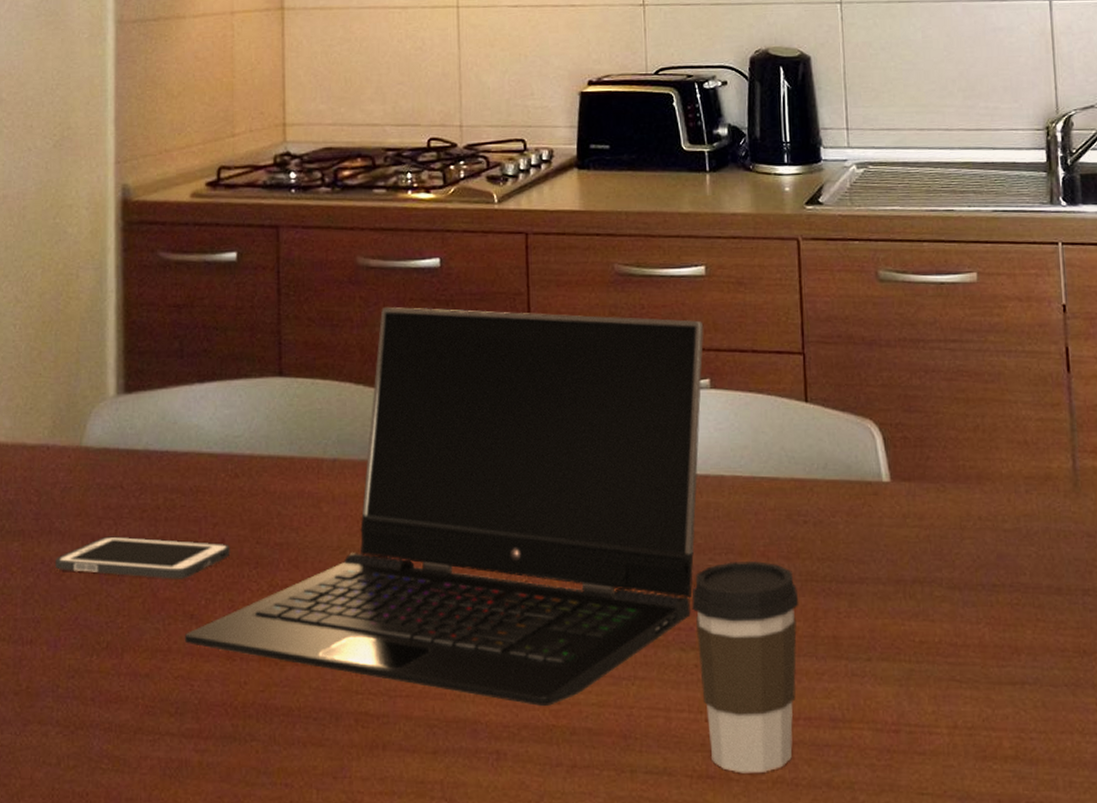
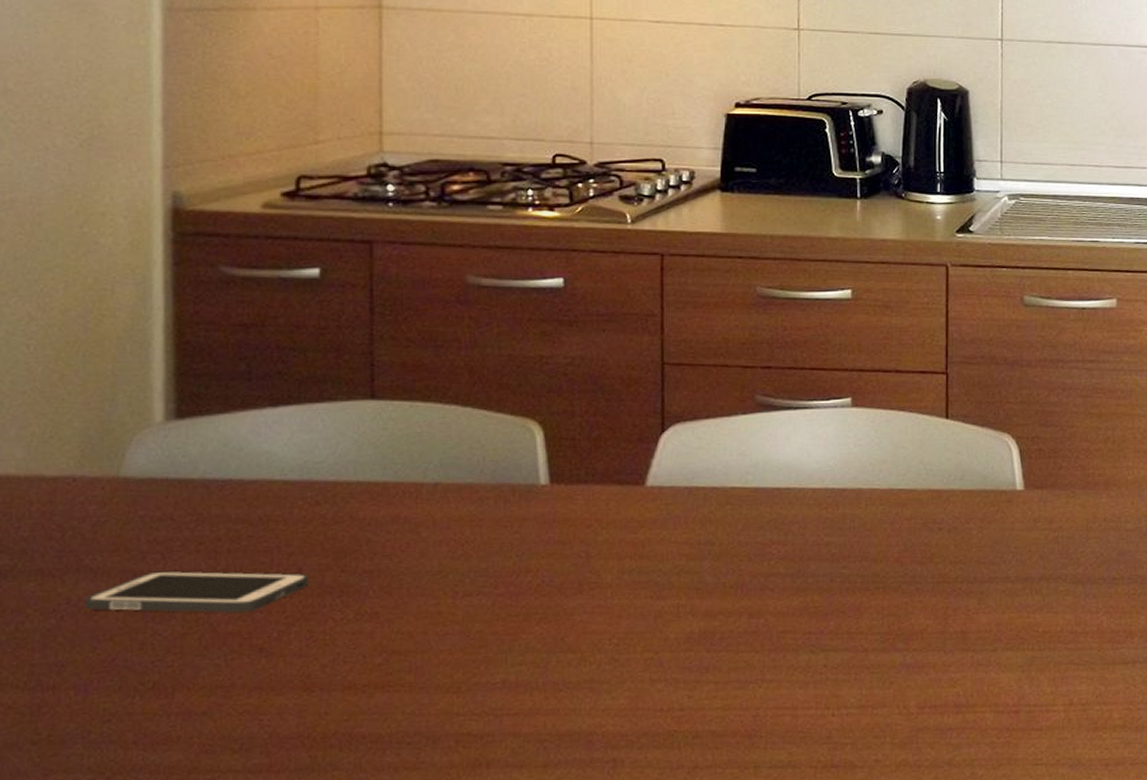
laptop computer: present [184,306,704,706] -> none [251,327,848,714]
coffee cup: present [692,561,799,774] -> none [824,567,930,761]

